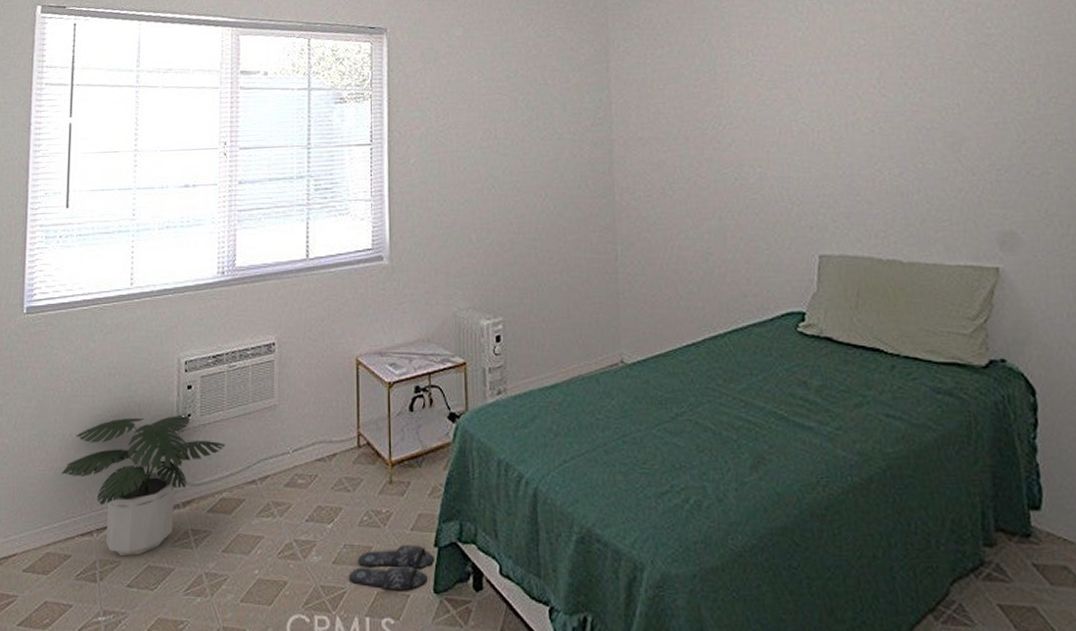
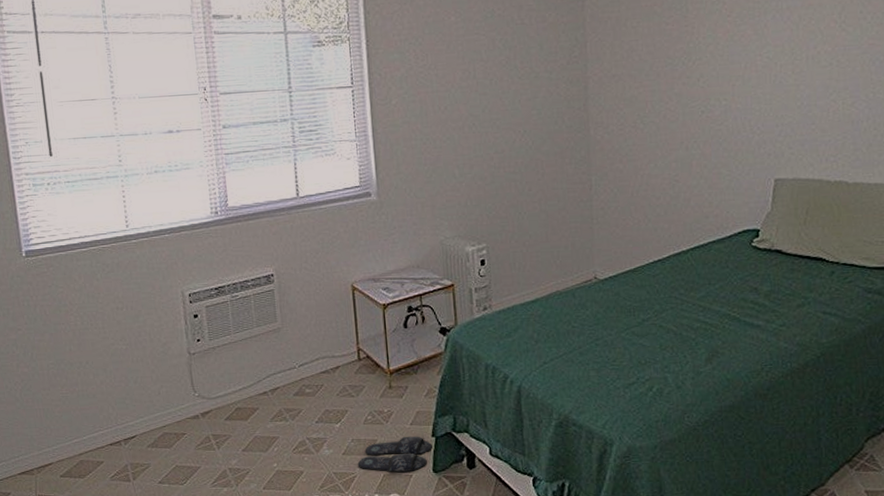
potted plant: present [61,416,226,557] -> none [83,341,236,460]

